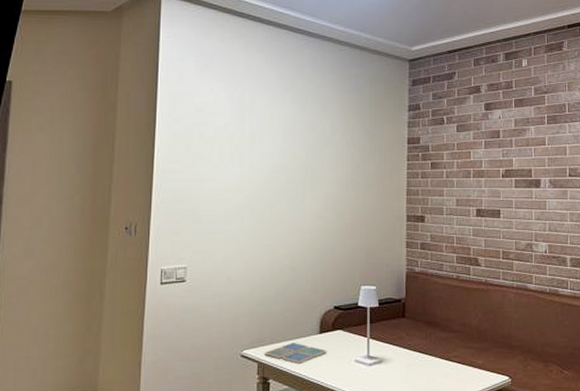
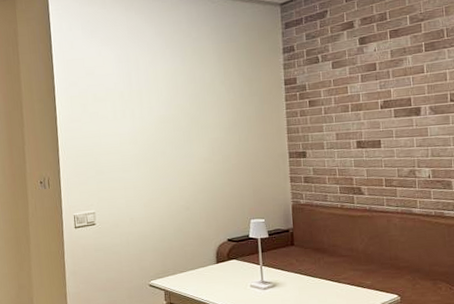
drink coaster: present [264,342,327,365] -> none [169,271,225,291]

